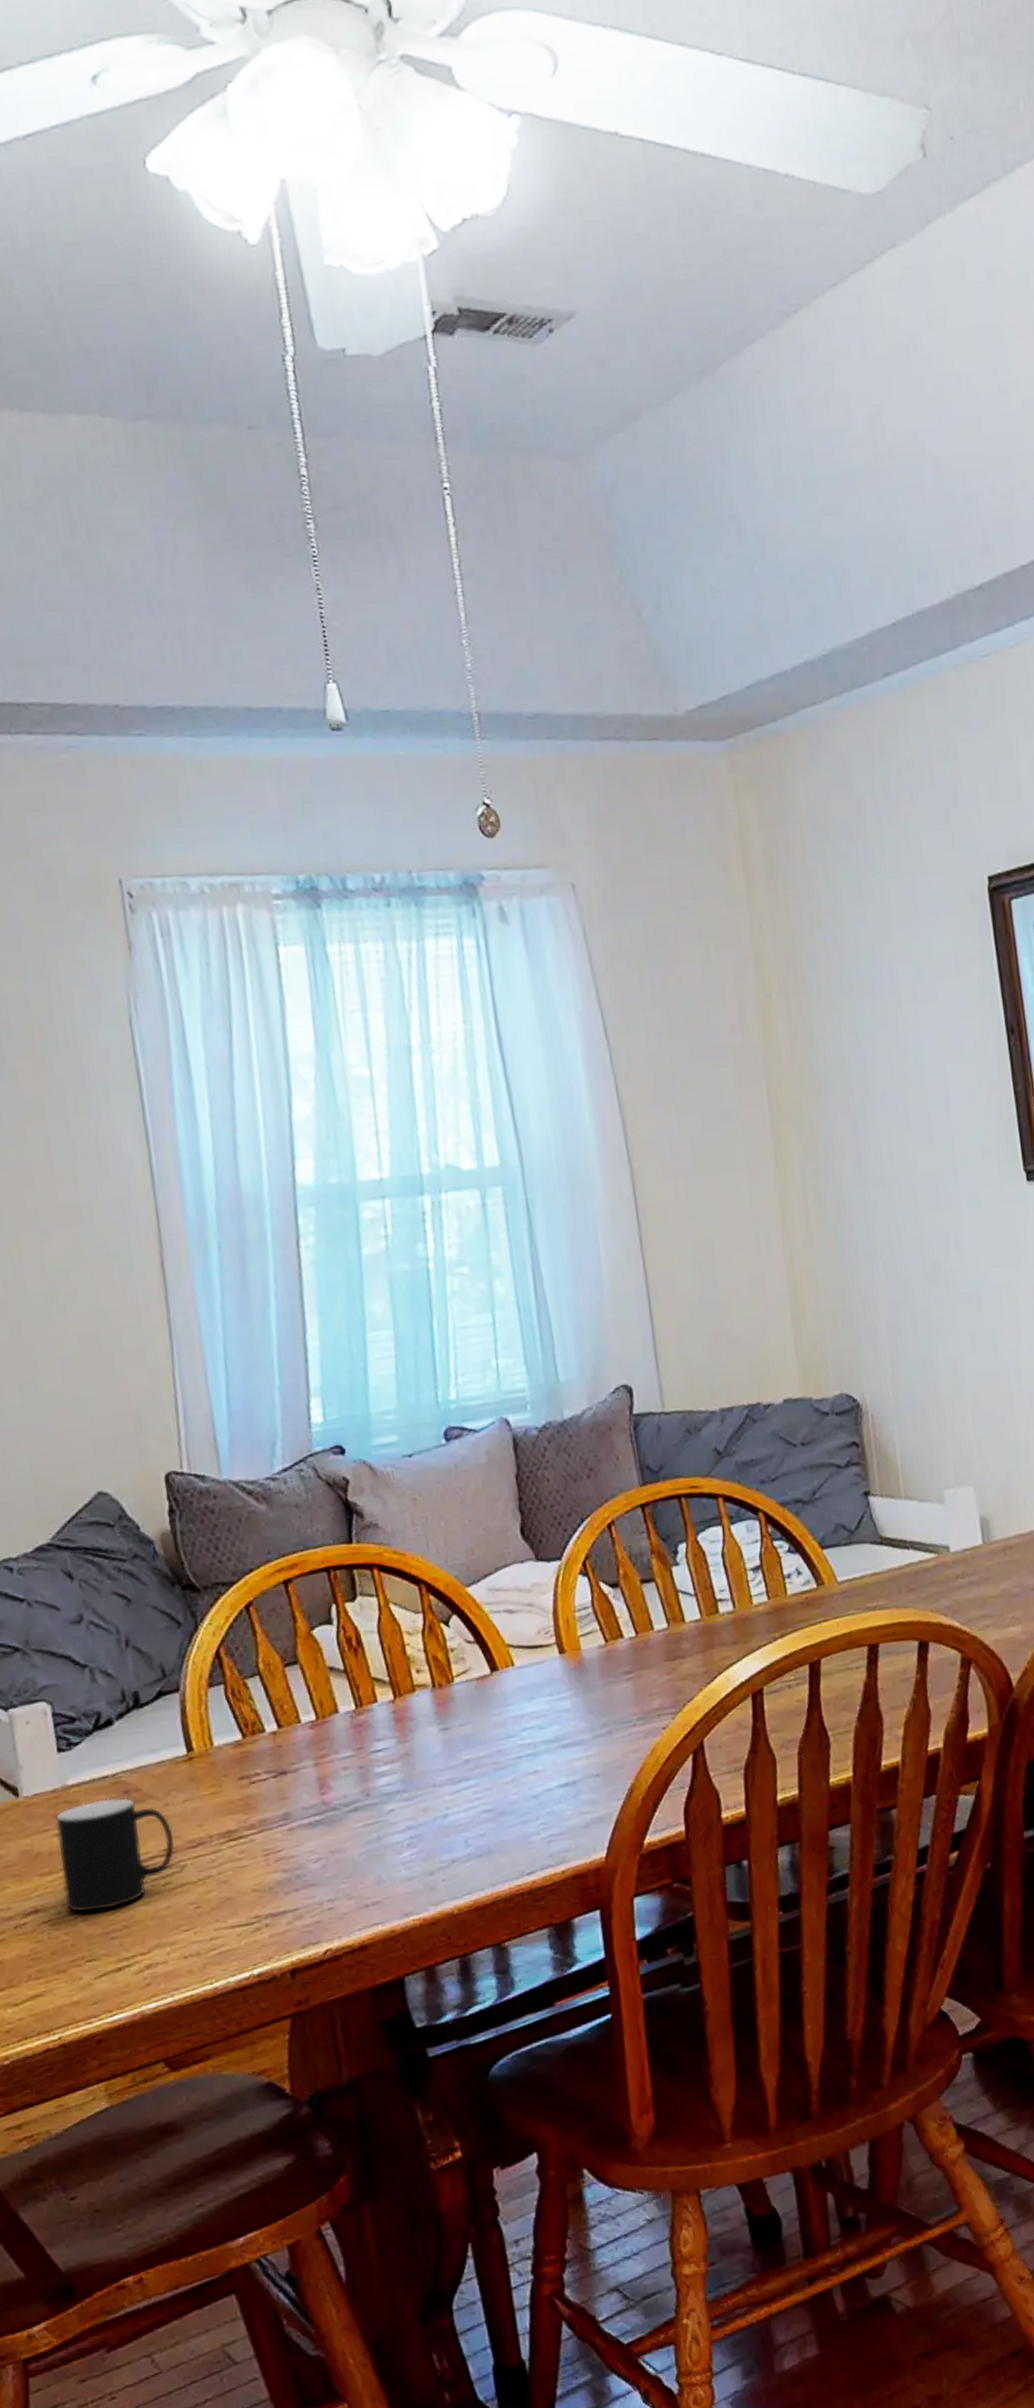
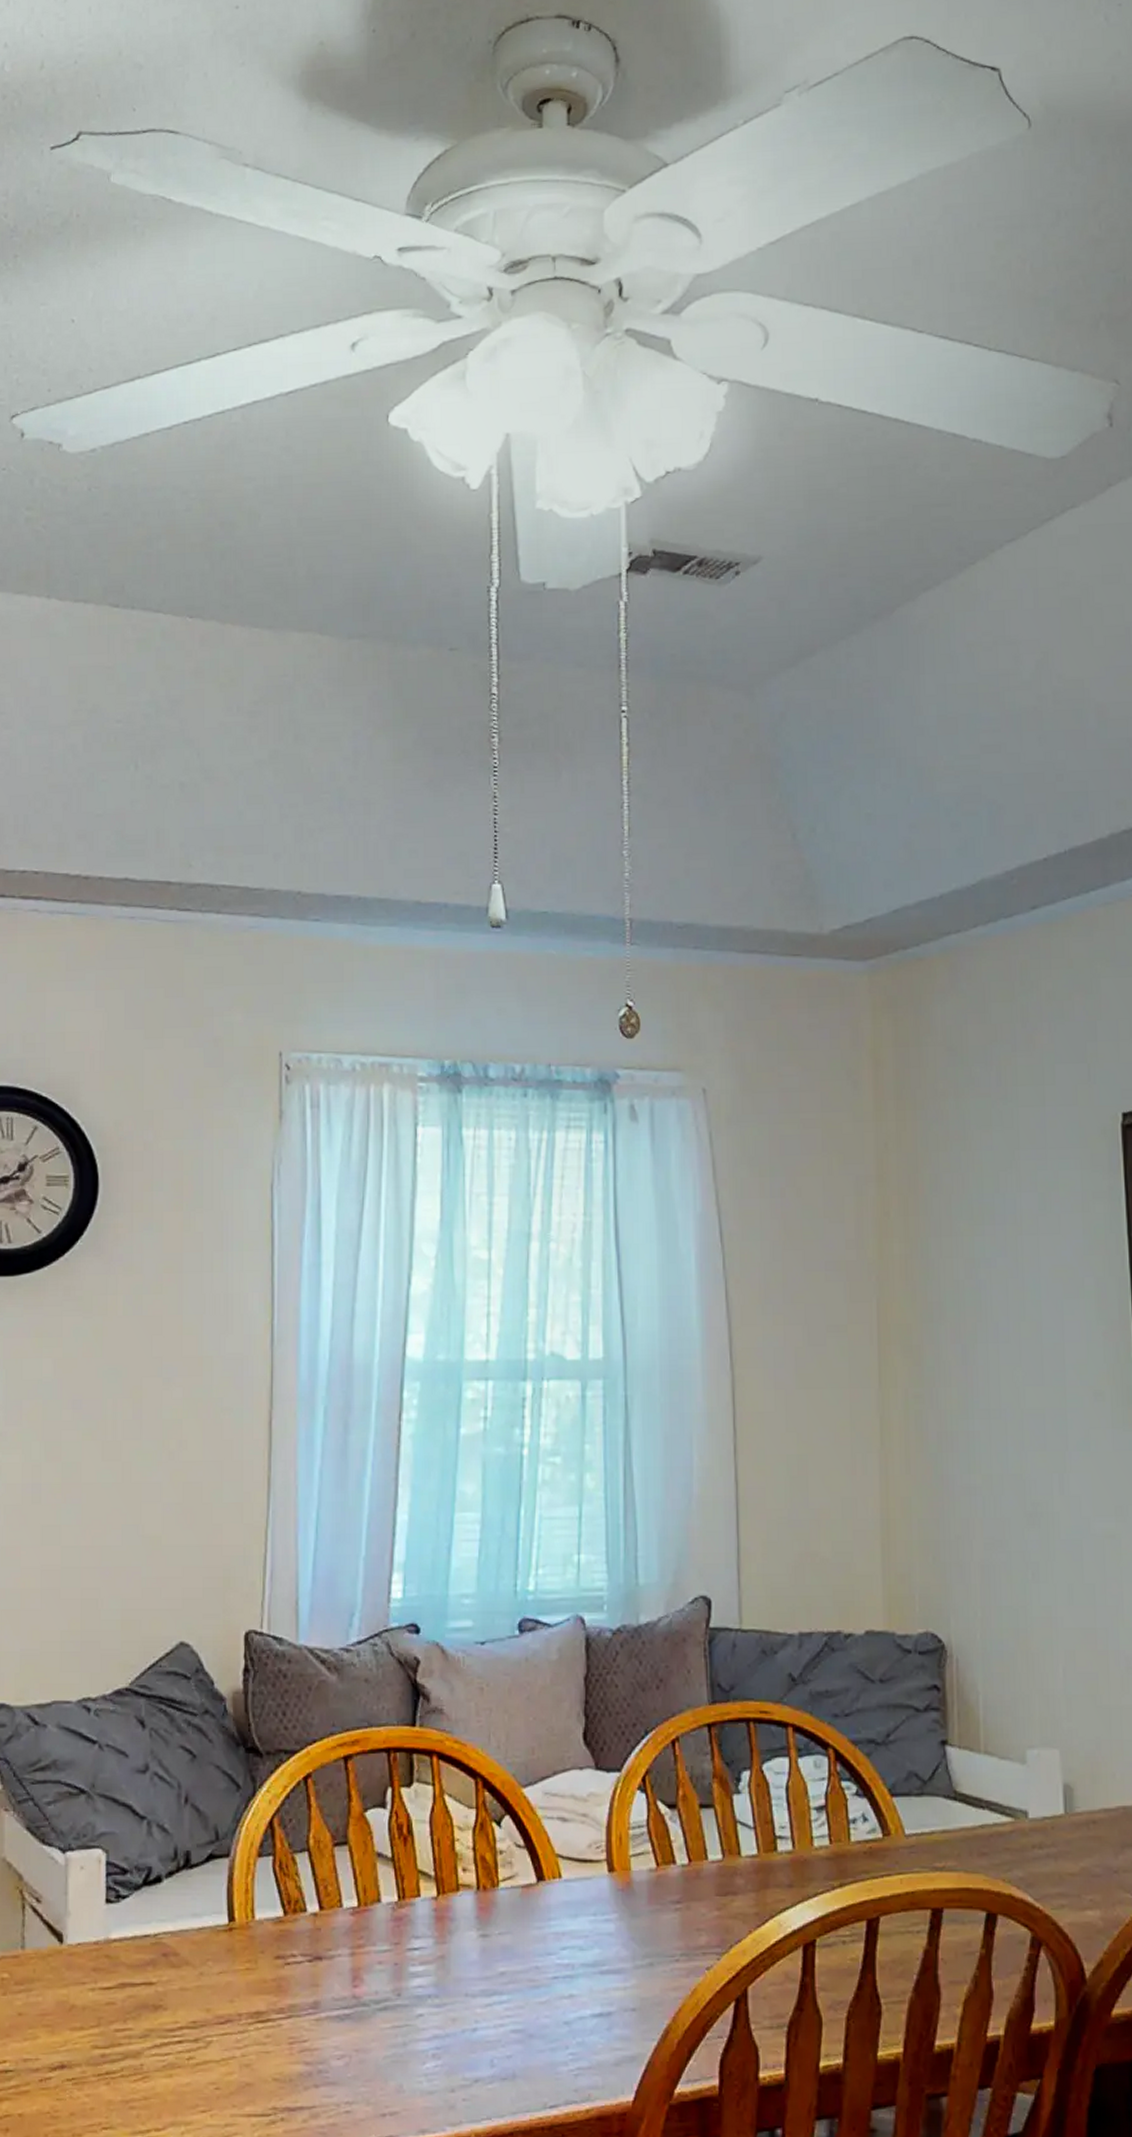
cup: present [56,1798,175,1913] -> none [91,1959,204,2076]

